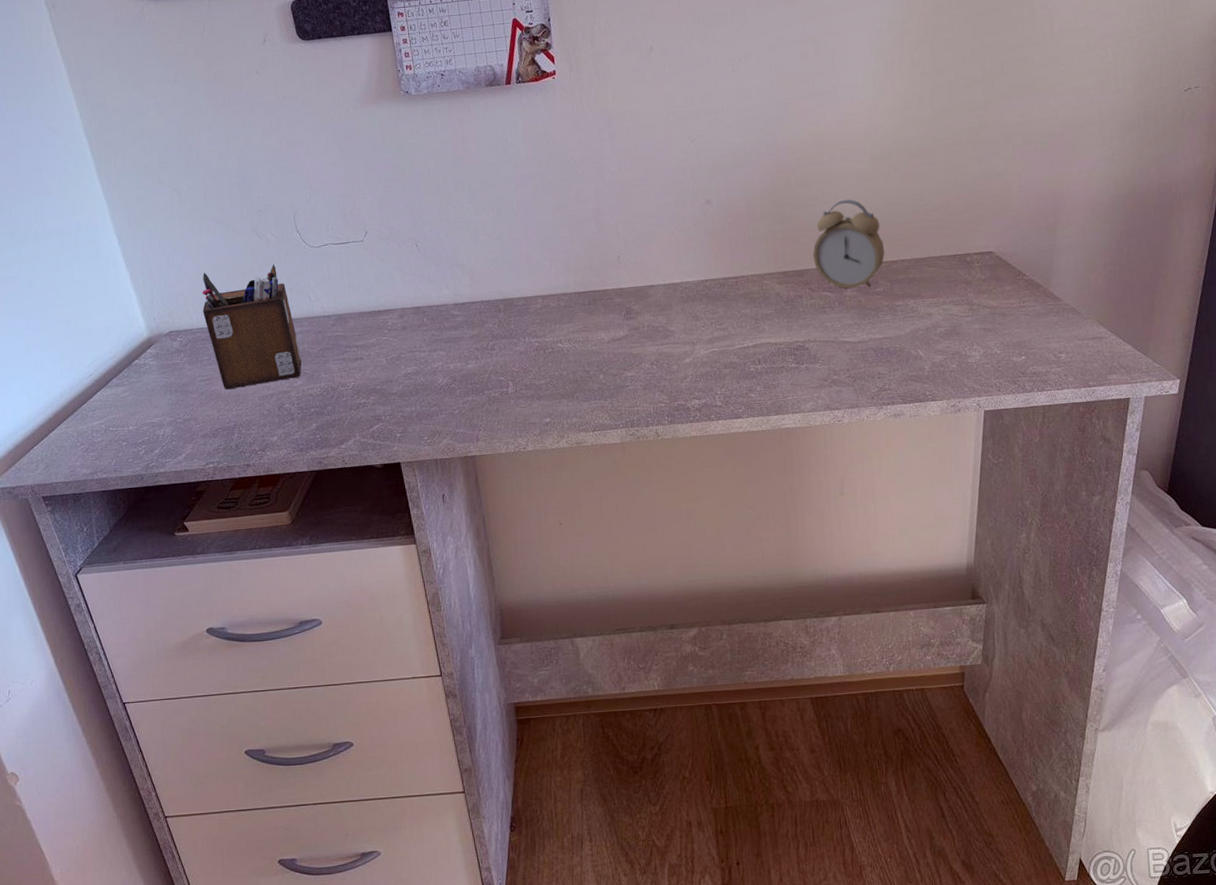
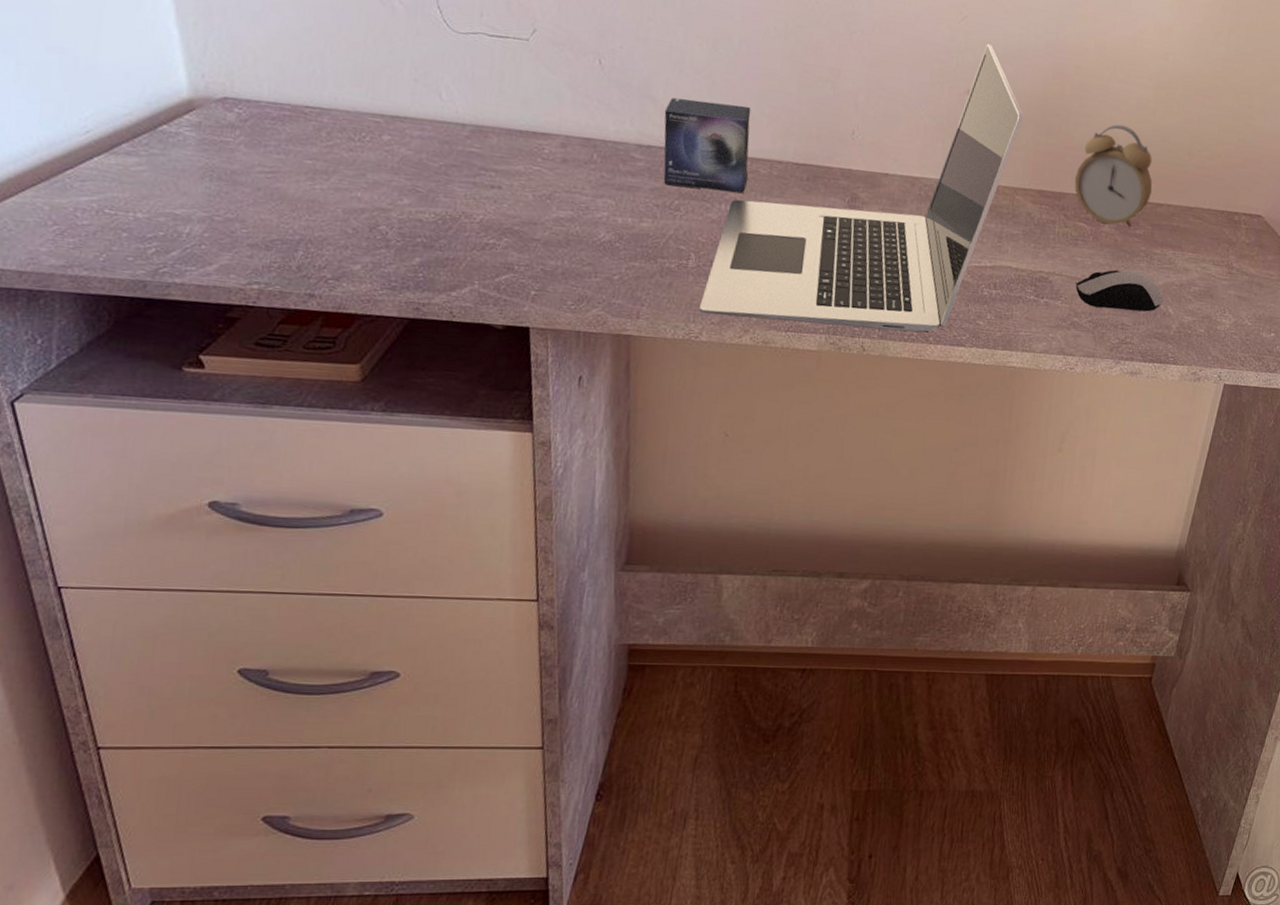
desk organizer: present [202,264,302,390] -> none [279,29,416,195]
small box: none [470,255,543,331] -> present [663,98,751,193]
laptop: none [523,157,759,429] -> present [699,43,1024,333]
computer mouse: none [830,325,914,364] -> present [1075,269,1165,312]

